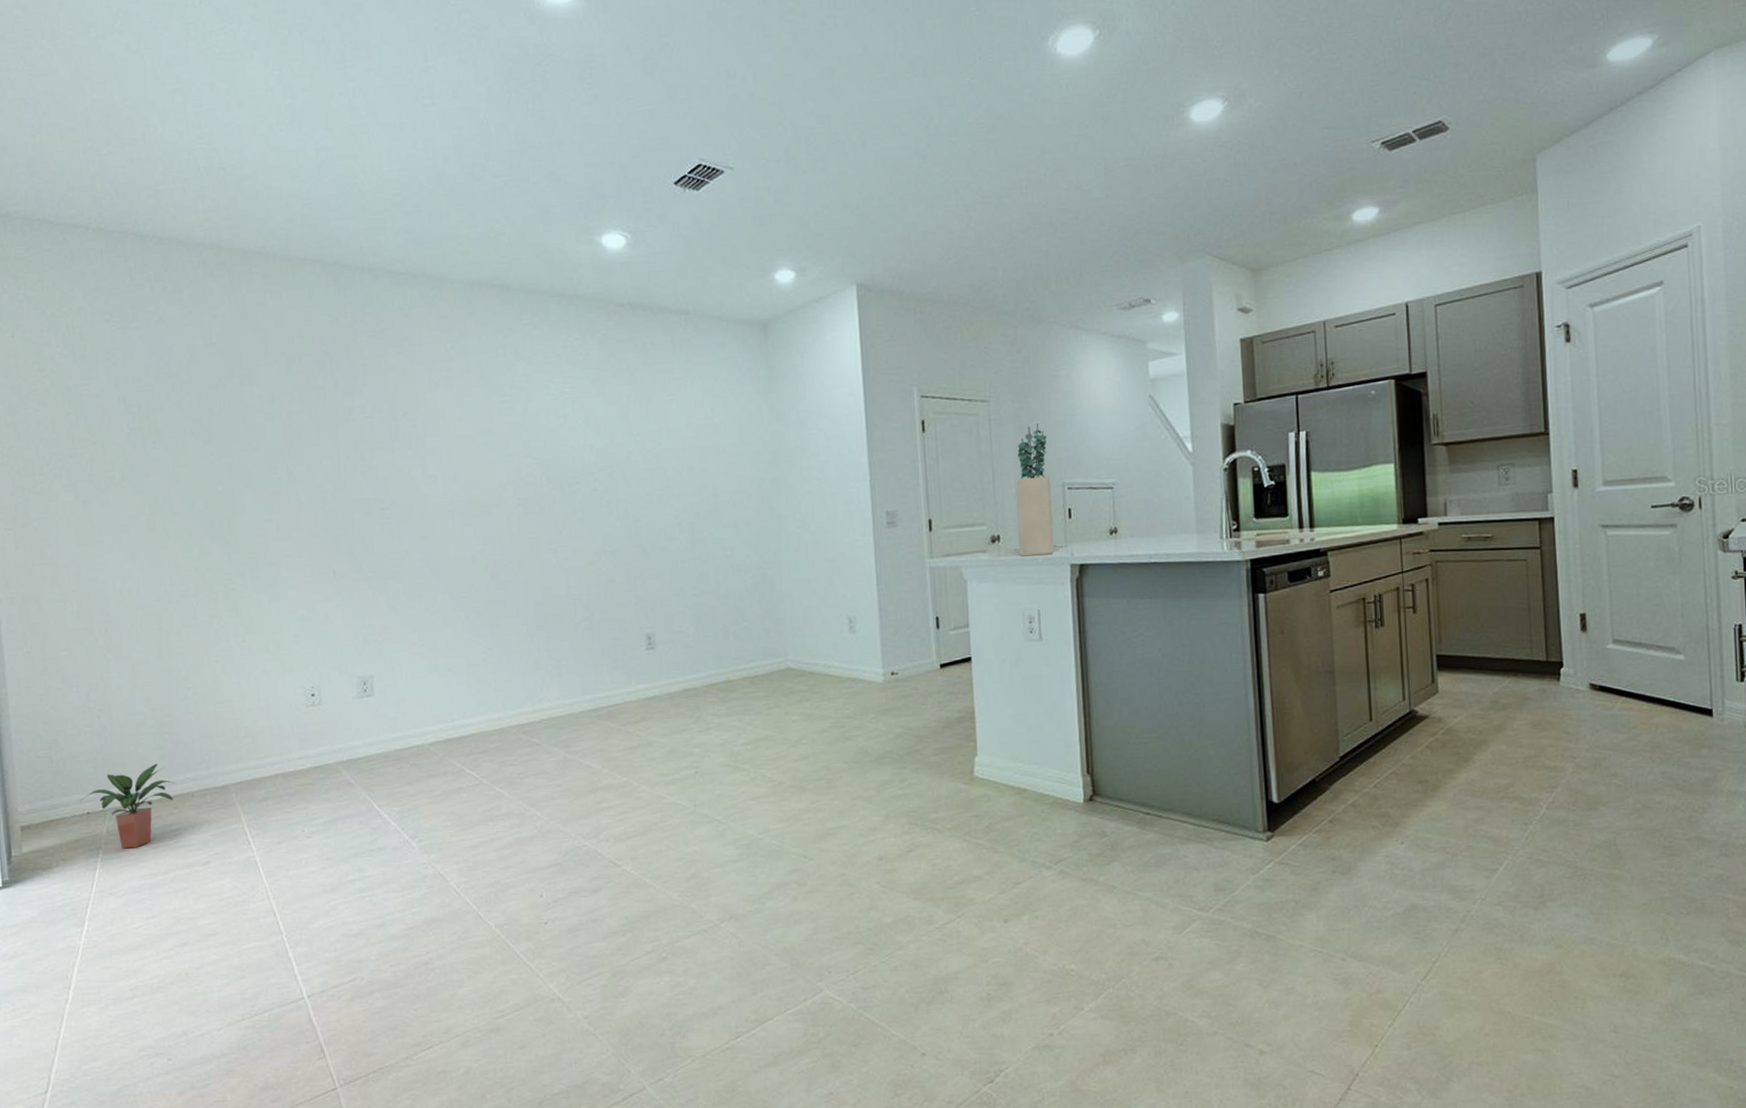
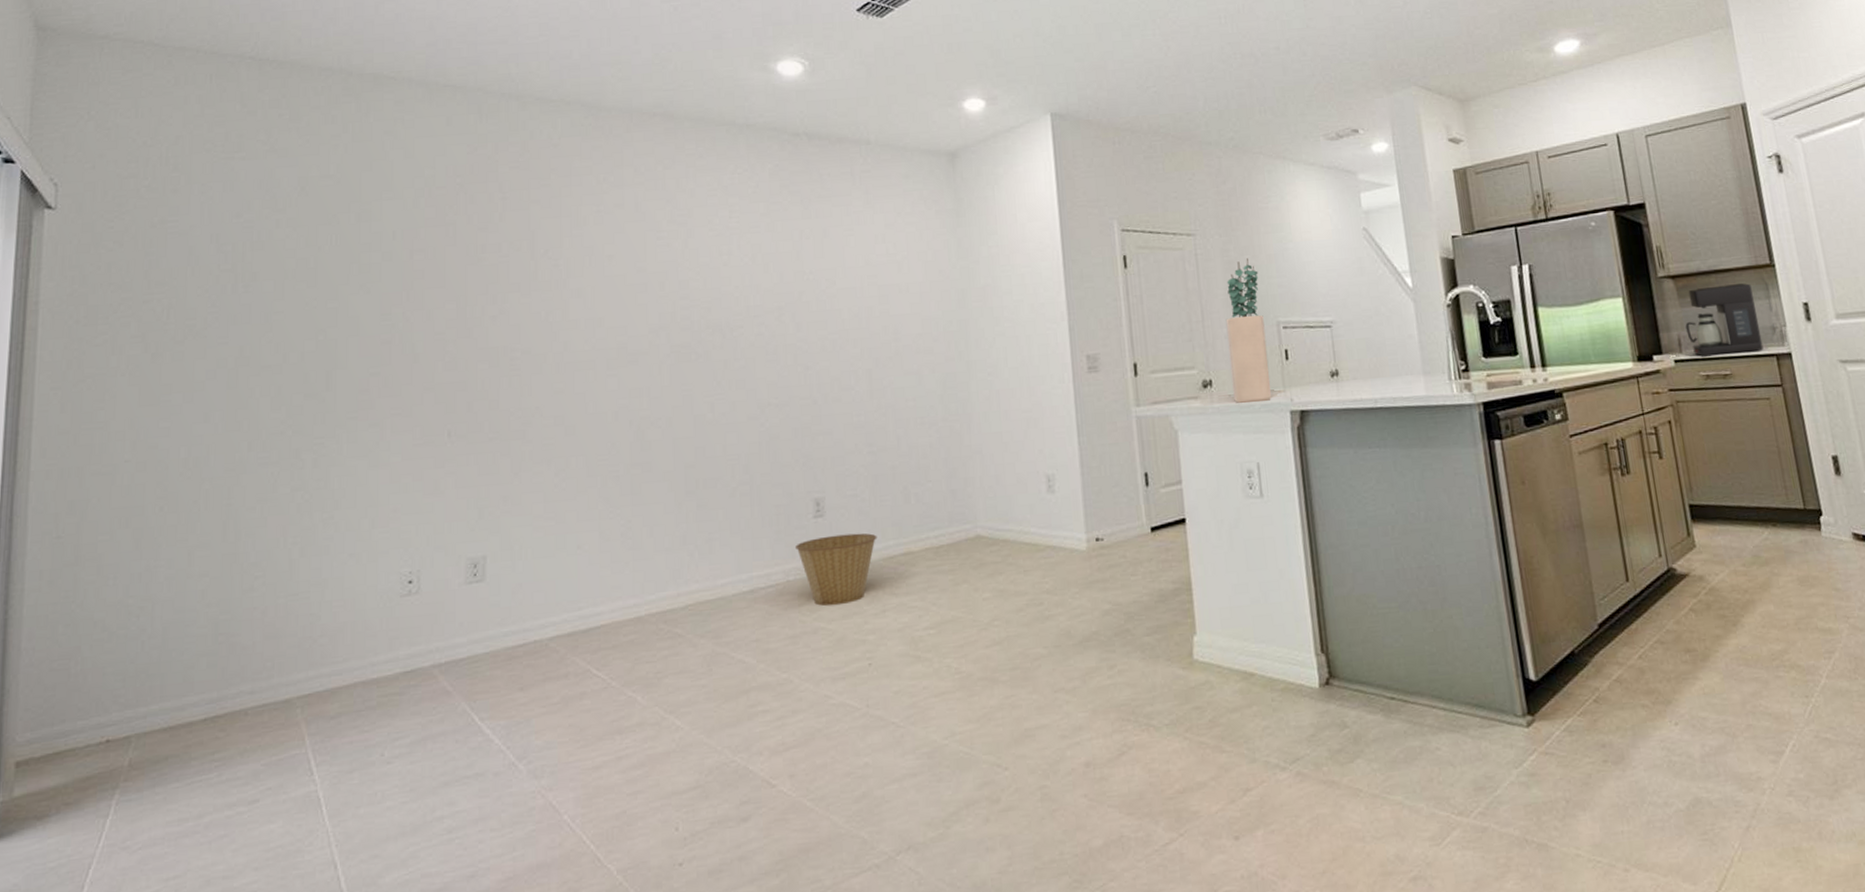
potted plant: present [80,763,175,849] -> none [99,673,225,787]
basket: none [631,663,701,724] -> present [795,533,877,607]
coffee maker: none [1453,451,1527,520] -> present [1685,283,1764,357]

